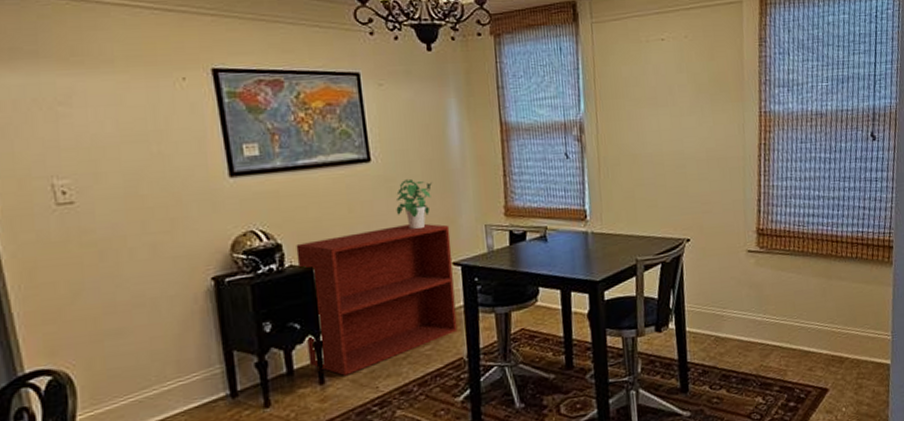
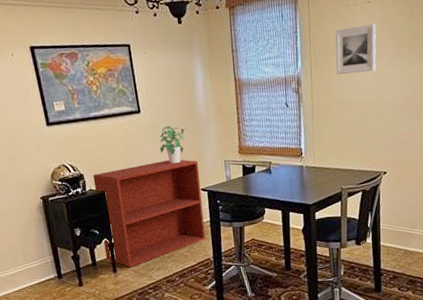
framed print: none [624,63,674,121] -> present [335,23,376,74]

